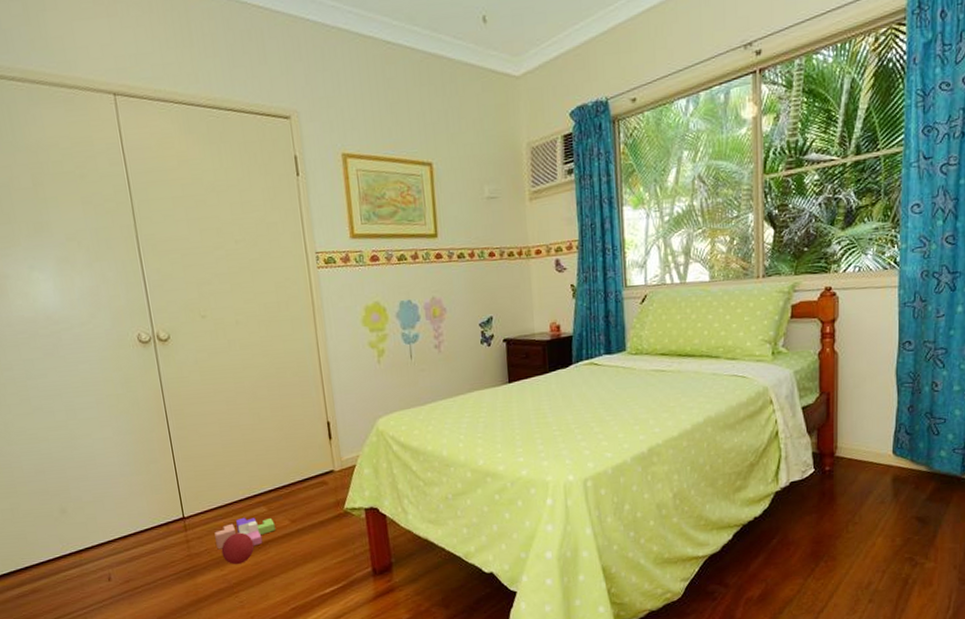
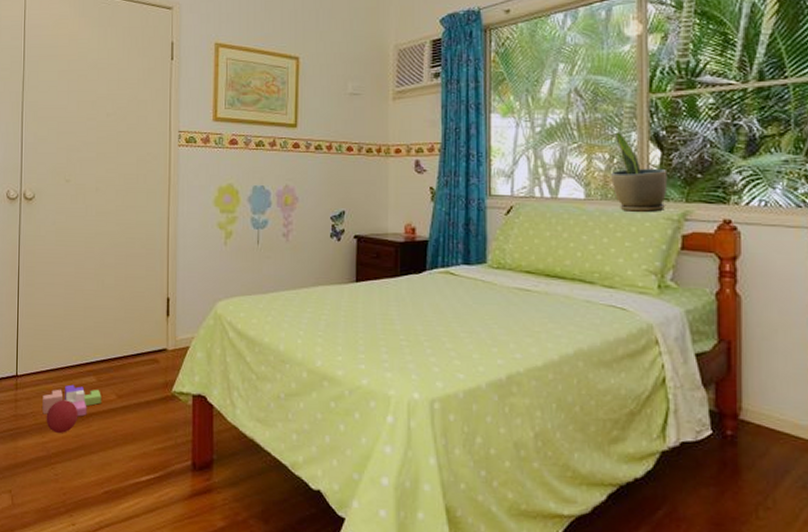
potted plant: none [732,214,780,290] -> present [611,132,668,213]

